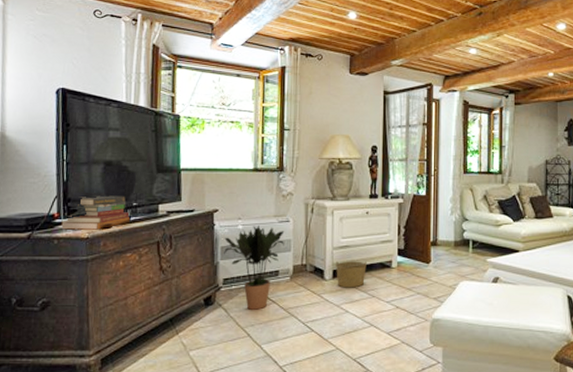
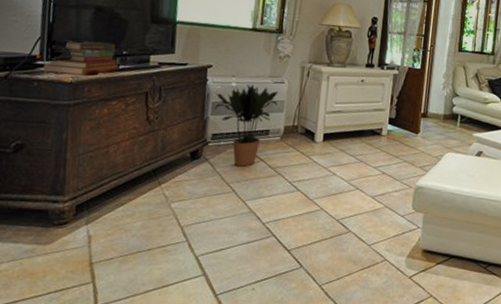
basket: present [336,261,367,288] -> none [327,125,358,152]

